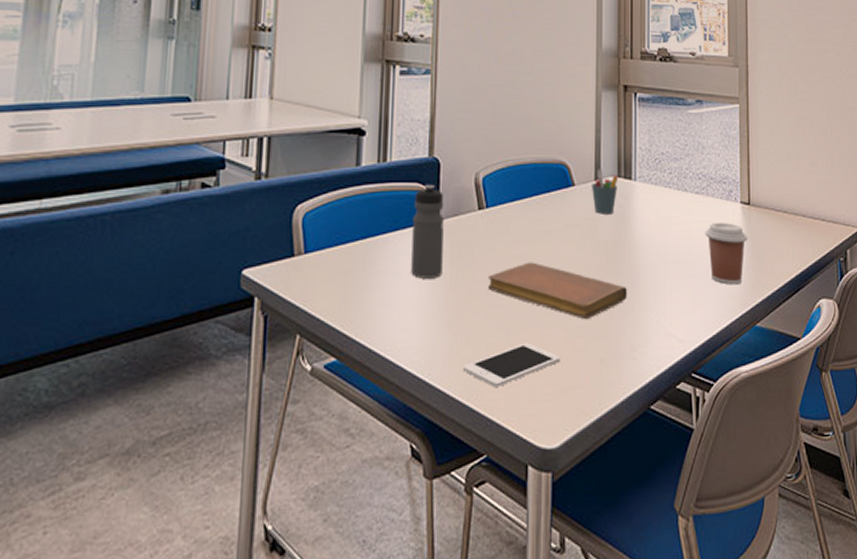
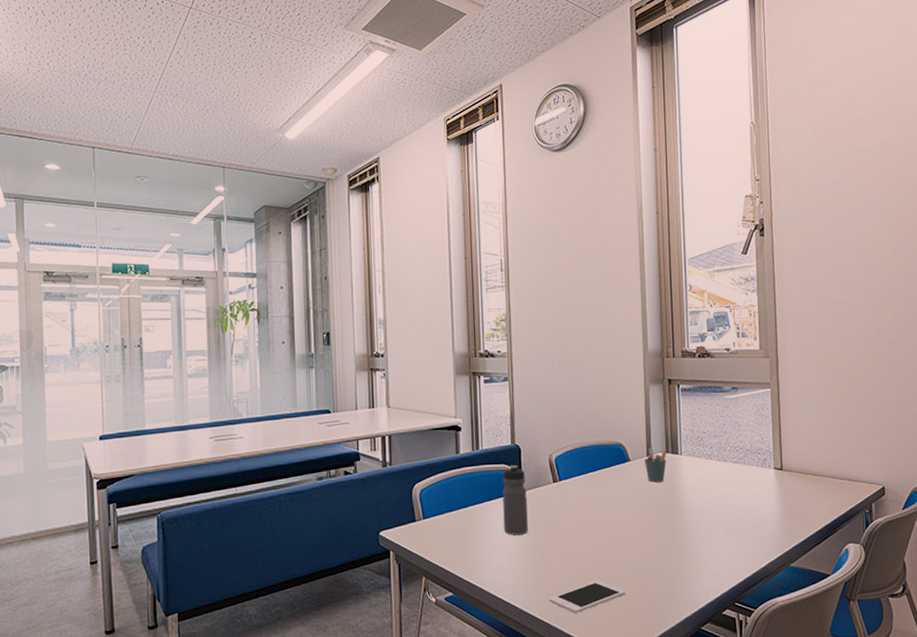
notebook: present [487,262,628,320] -> none [564,521,679,563]
coffee cup: present [705,222,748,284] -> none [743,484,781,533]

